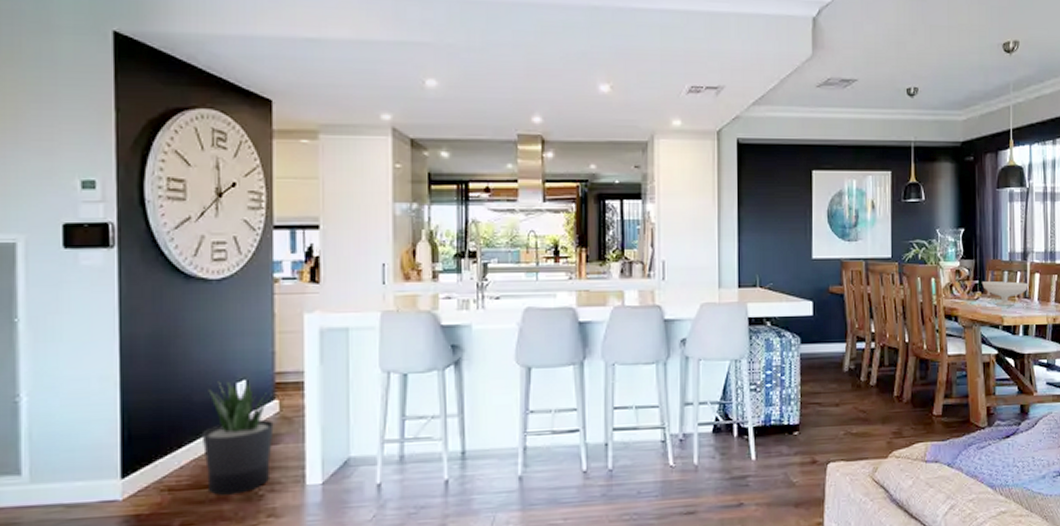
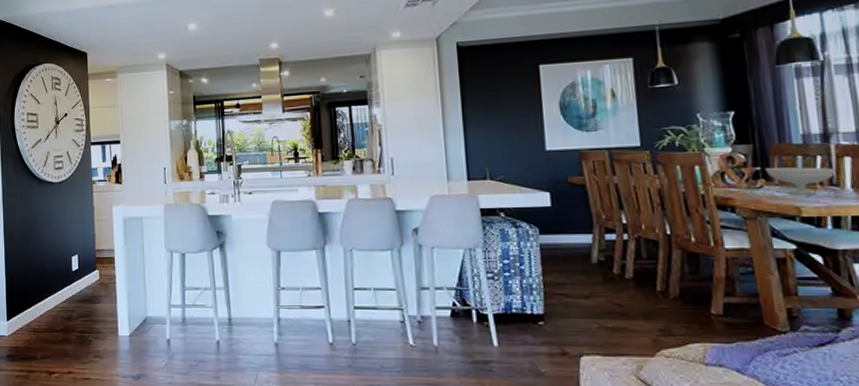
planter: present [201,381,274,495] -> none [52,255,97,338]

